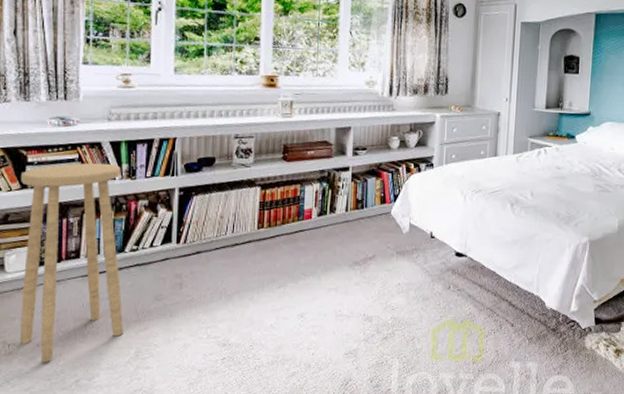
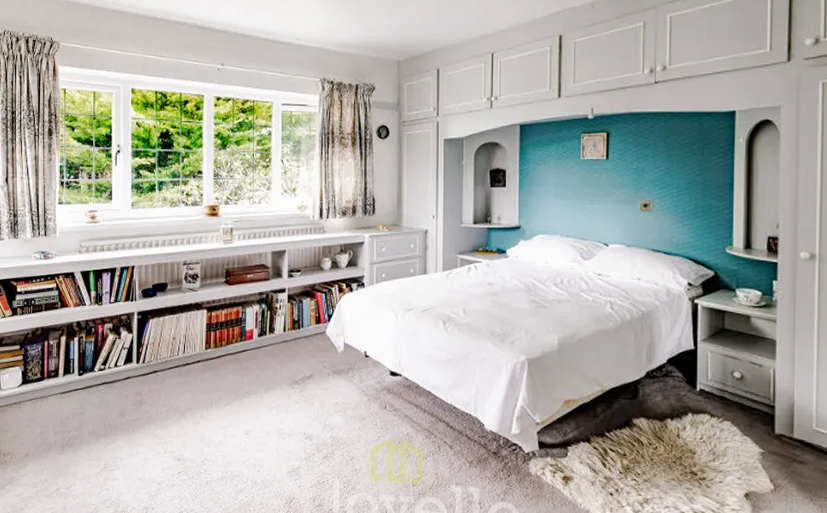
stool: present [20,163,123,363] -> none [12,291,94,472]

